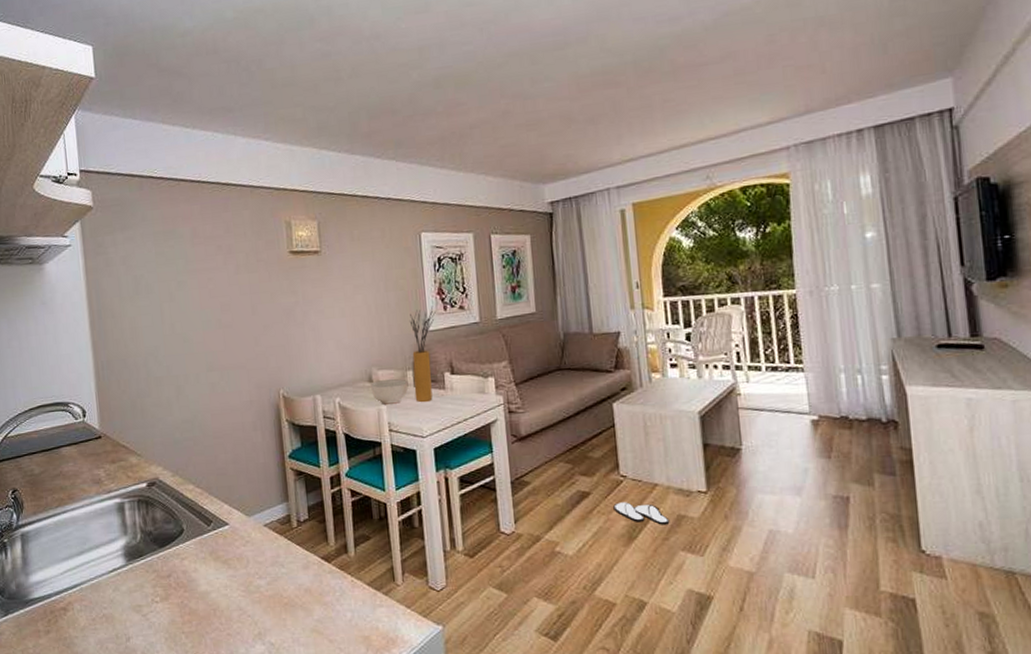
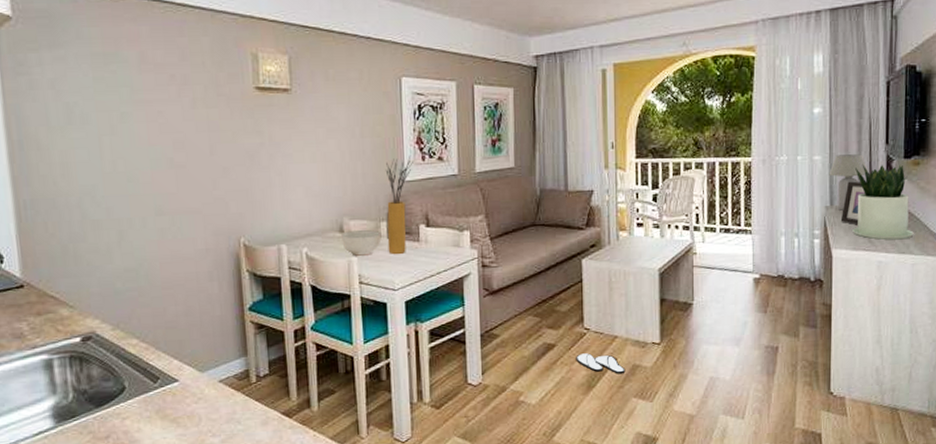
table lamp: none [892,279,943,342] -> present [829,154,869,211]
picture frame: none [912,309,940,358] -> present [840,181,865,225]
planter: none [923,287,1011,374] -> present [851,164,914,240]

